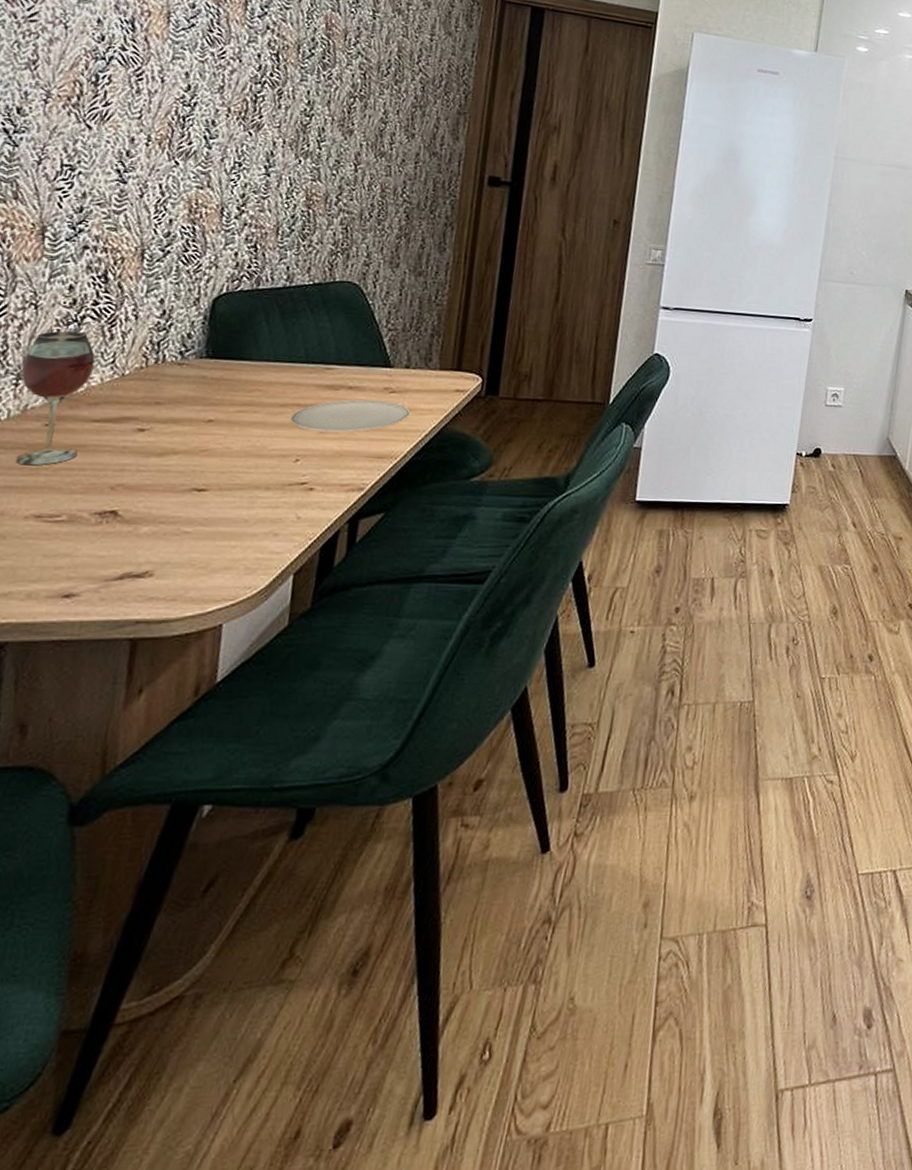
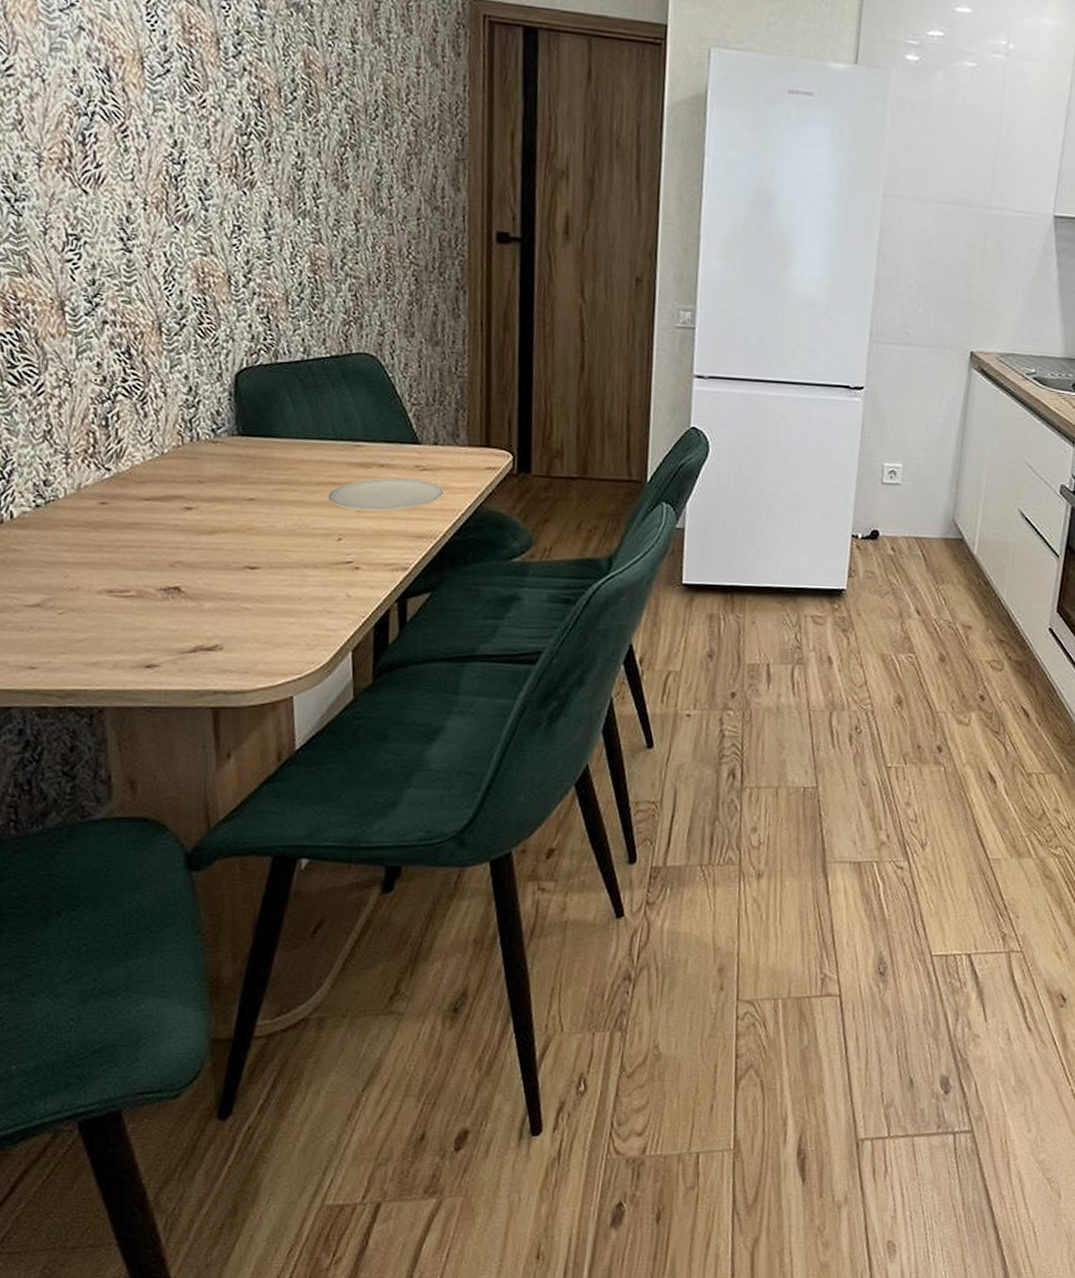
wineglass: present [15,330,95,466] -> none [68,409,135,543]

